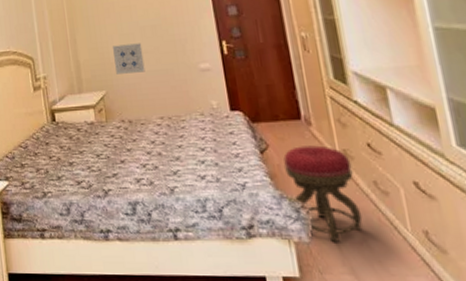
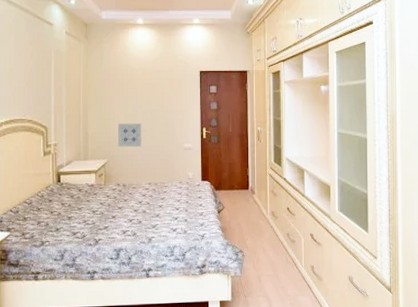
stool: present [283,145,363,243] -> none [233,208,277,276]

